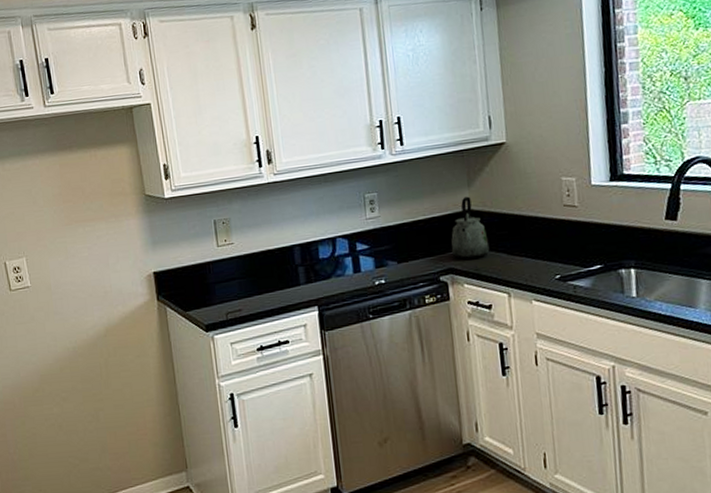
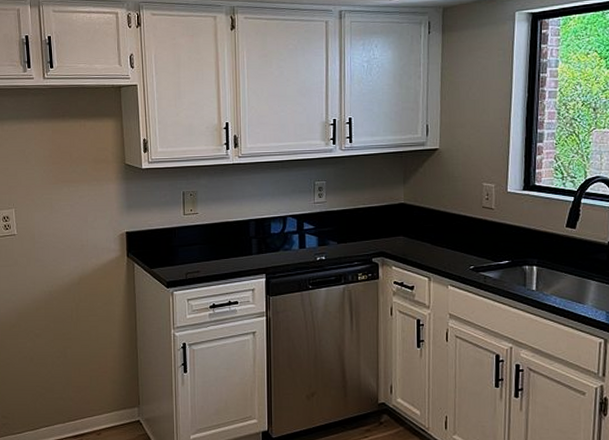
kettle: present [451,196,490,259] -> none [384,192,417,245]

